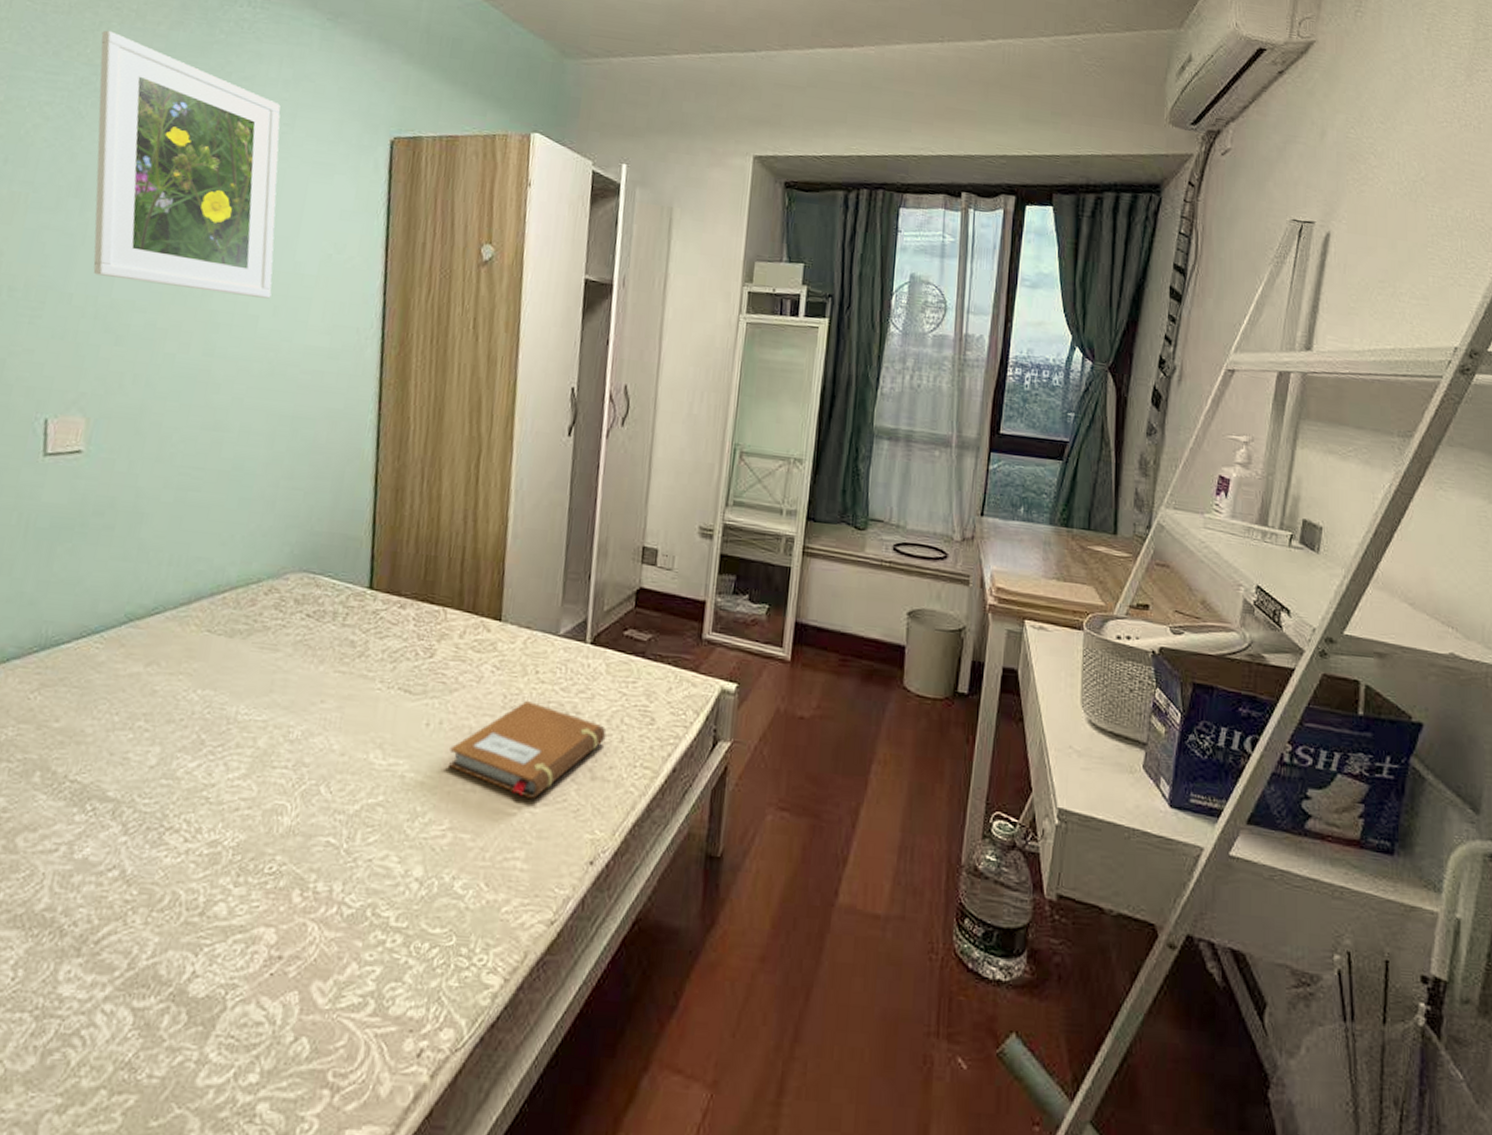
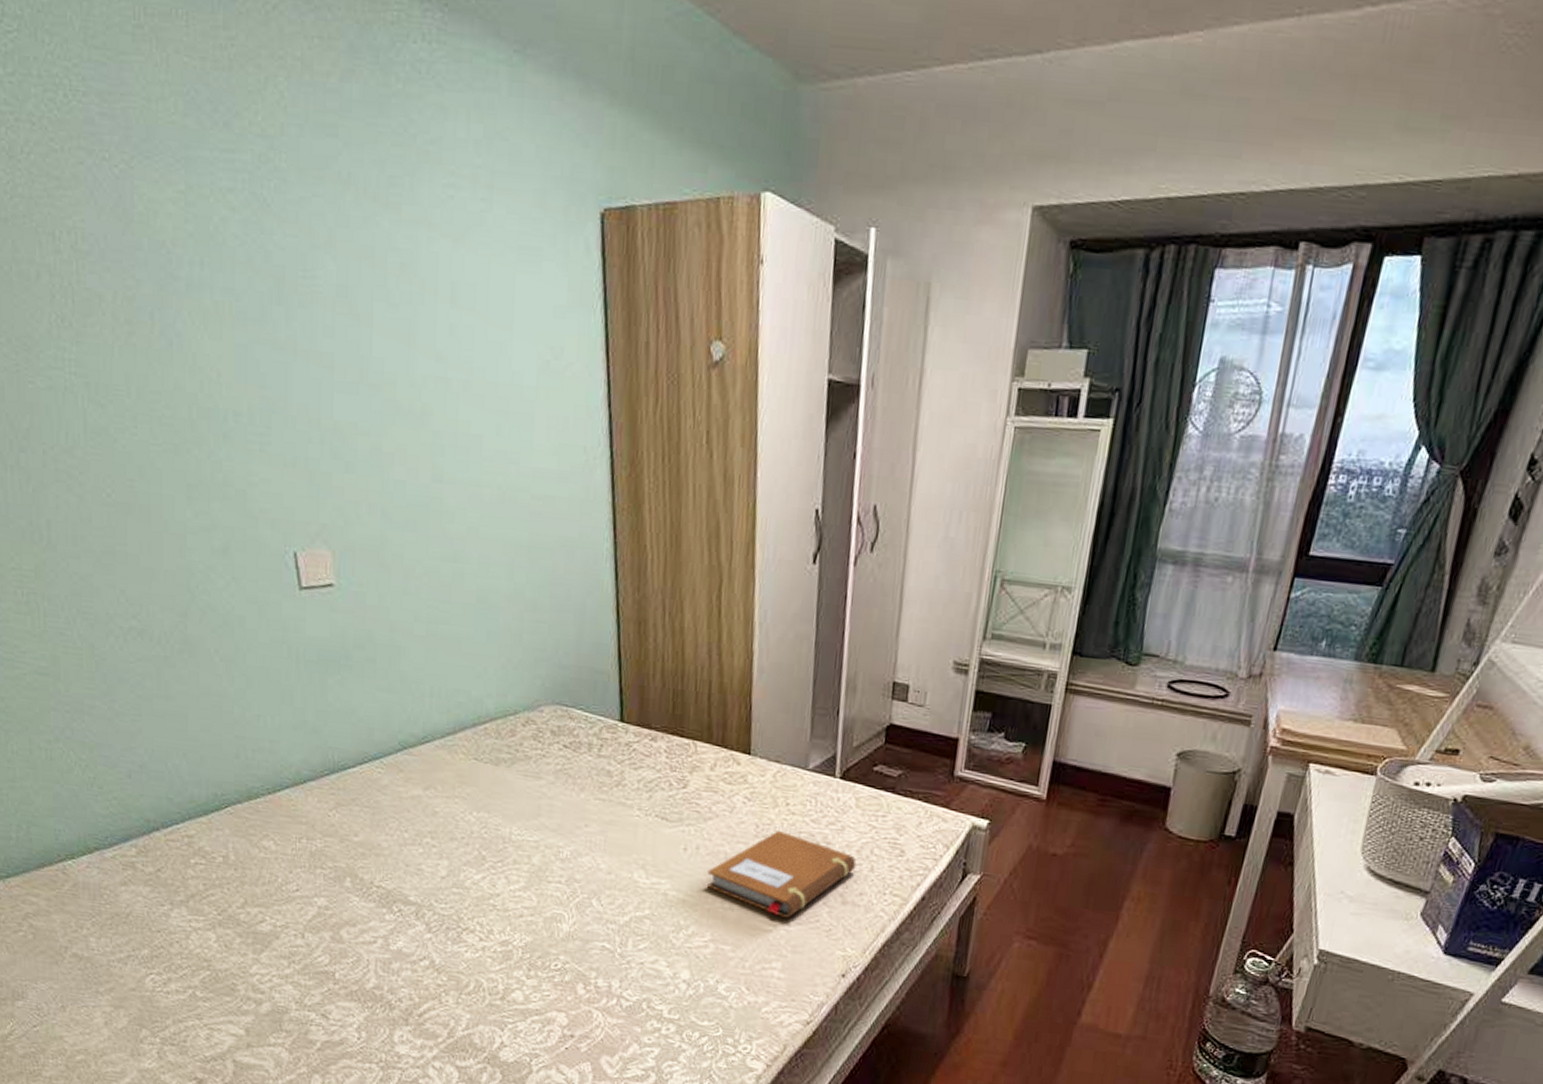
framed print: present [93,30,281,299] -> none [269,88,492,416]

